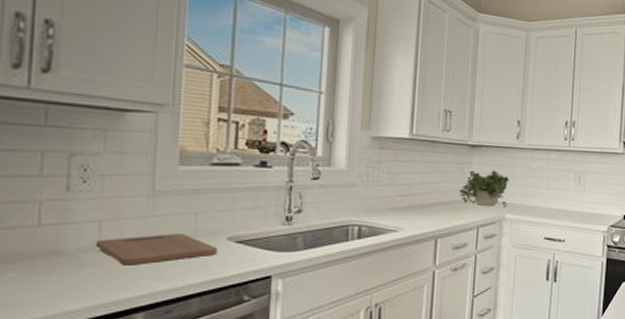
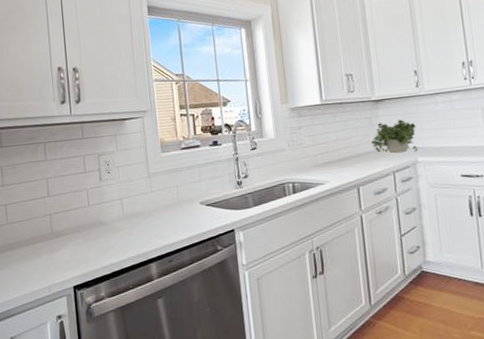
cutting board: present [95,232,219,265] -> none [120,202,196,229]

